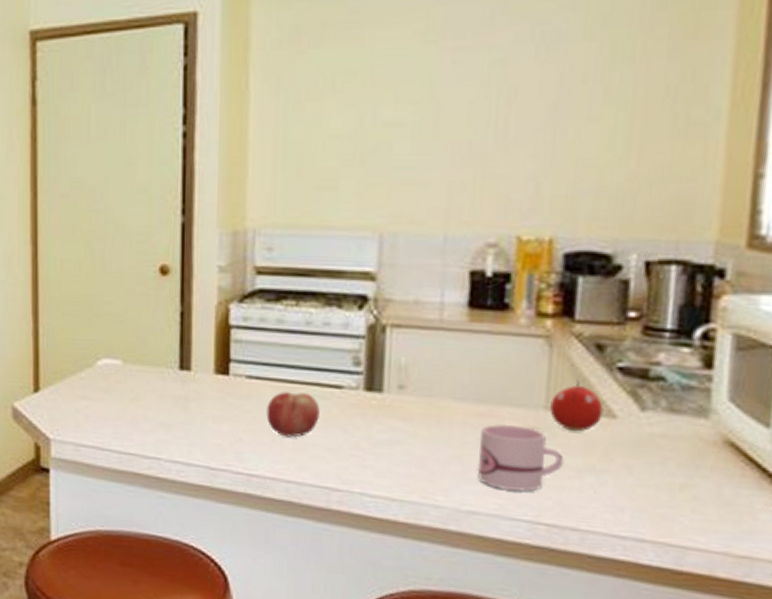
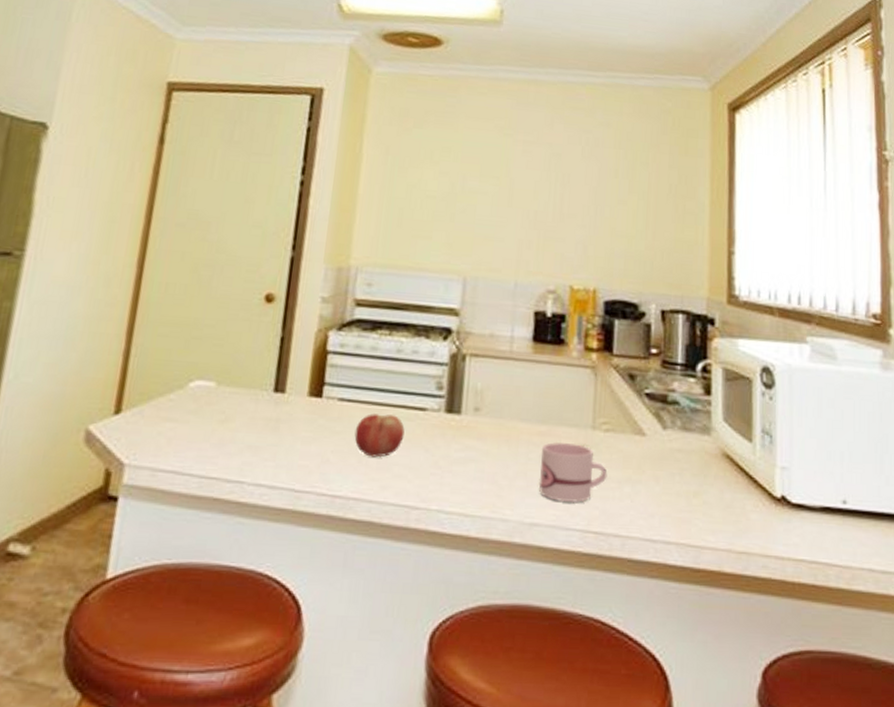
fruit: present [550,380,604,432] -> none [596,403,636,448]

